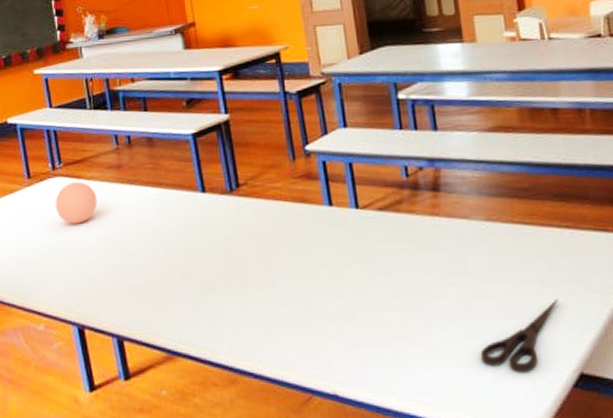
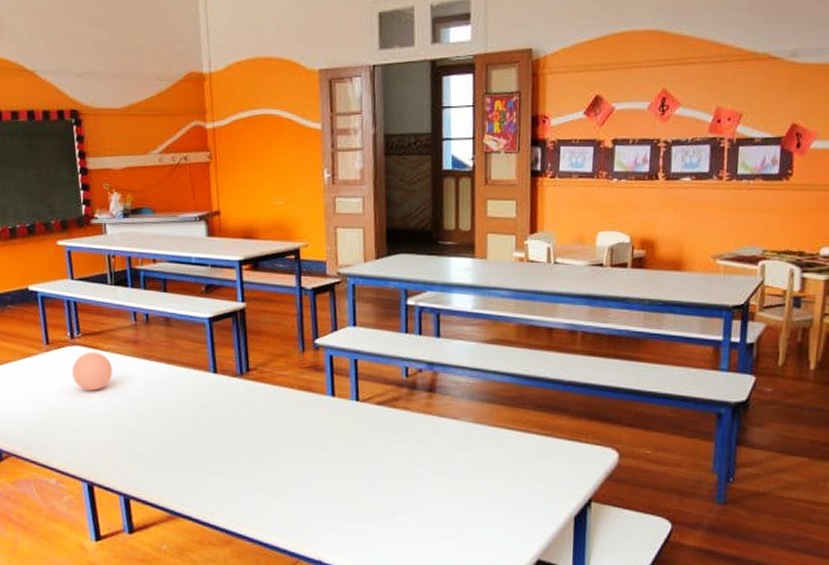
scissors: present [480,298,558,372] -> none [452,495,528,555]

